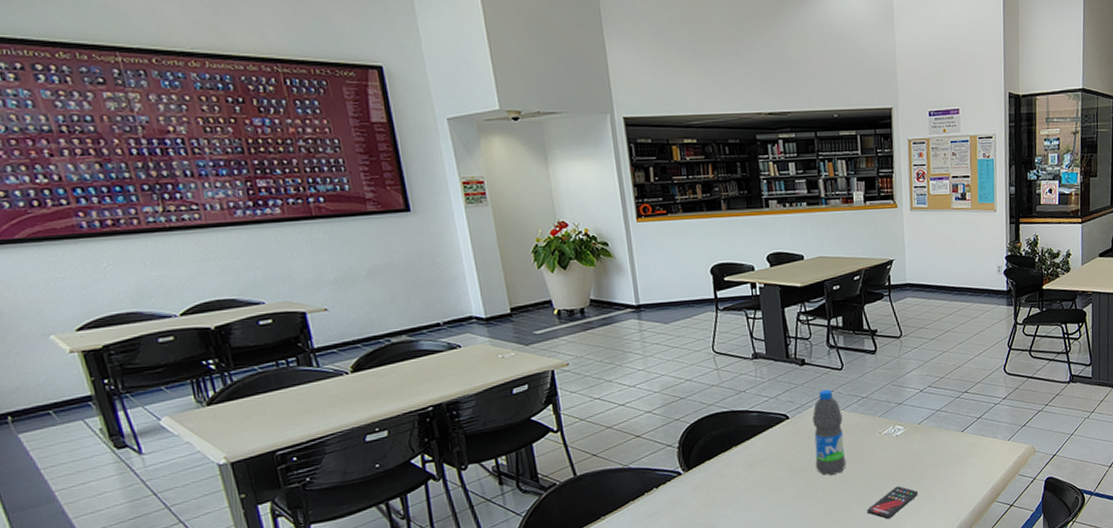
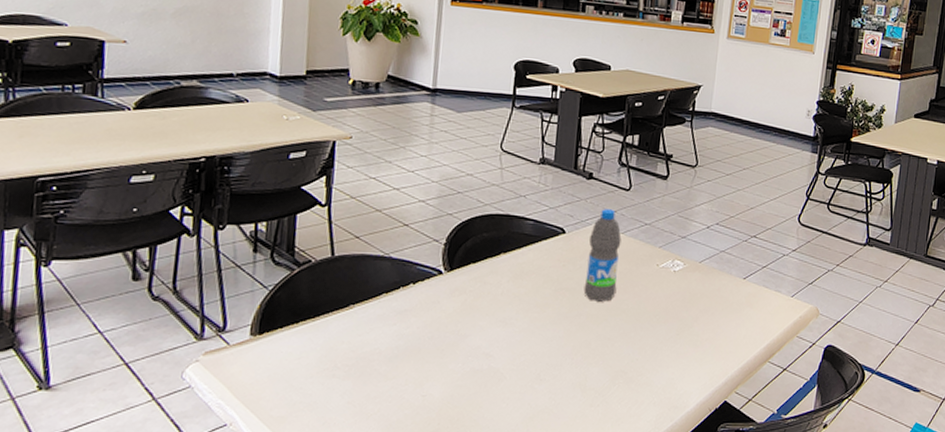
smartphone: present [867,486,919,519] -> none [629,326,688,361]

